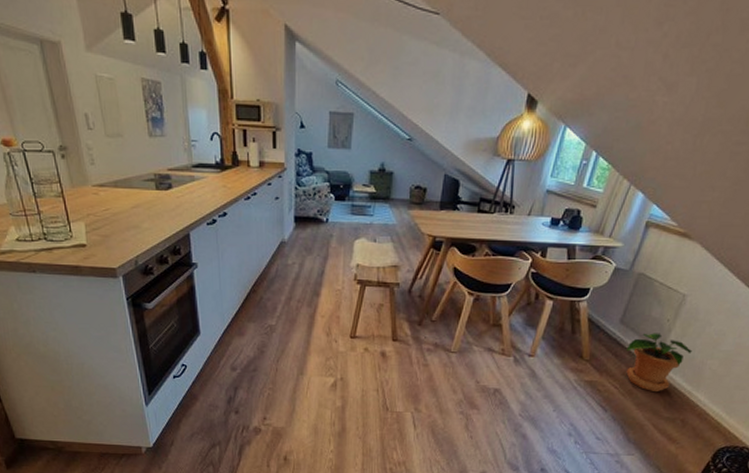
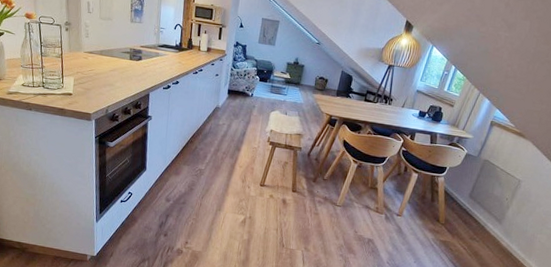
potted plant: present [626,333,693,393] -> none [473,207,526,257]

